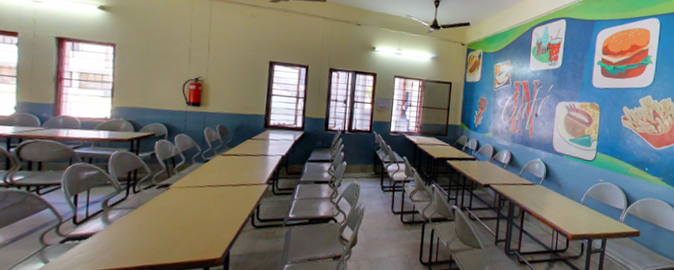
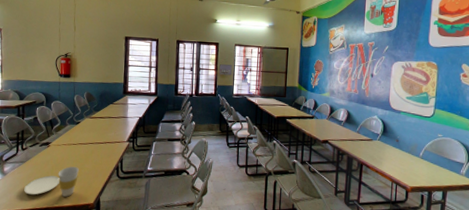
plate: none [133,224,180,249] -> present [24,175,60,195]
cup: none [178,213,206,250] -> present [58,166,80,197]

